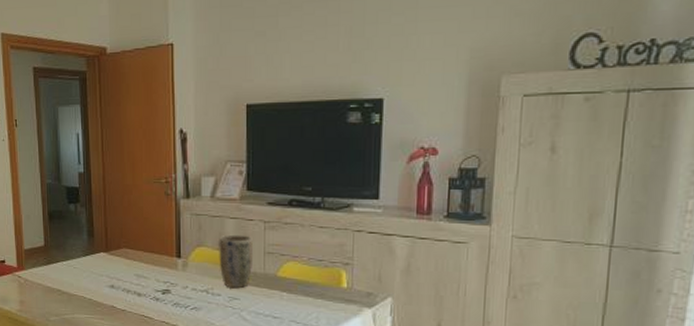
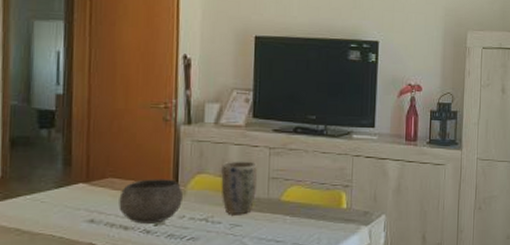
bowl: none [132,250,185,292] -> present [119,179,183,224]

